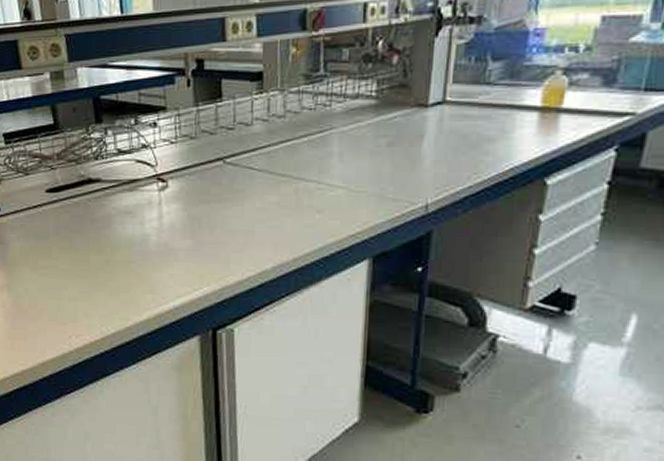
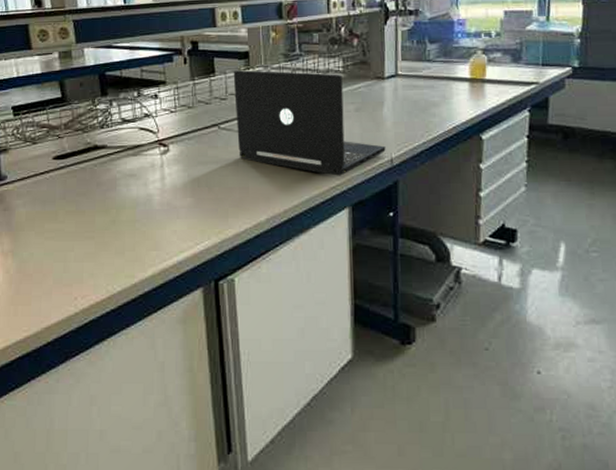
laptop: none [243,94,421,223] -> present [233,70,386,176]

